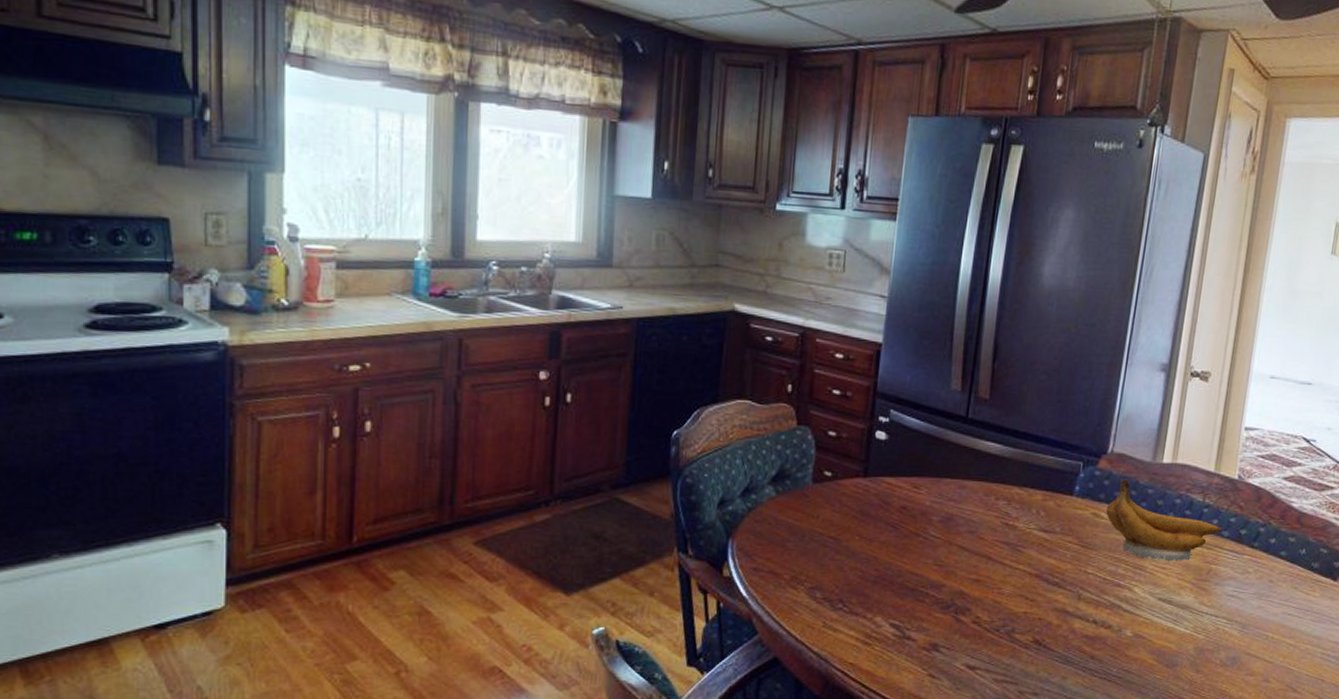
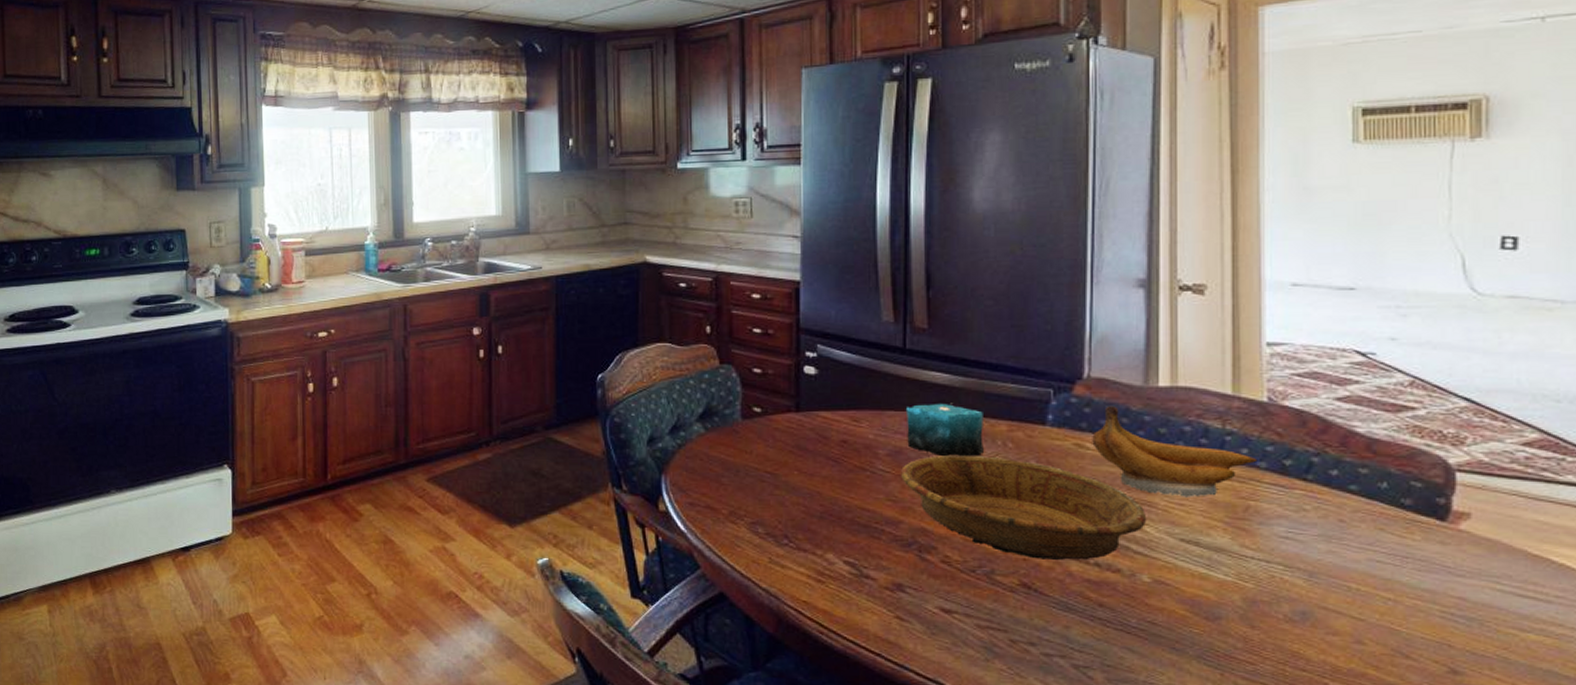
decorative bowl: none [948,521,1138,618] -> present [900,454,1147,560]
candle: none [958,472,1025,524] -> present [905,403,984,457]

